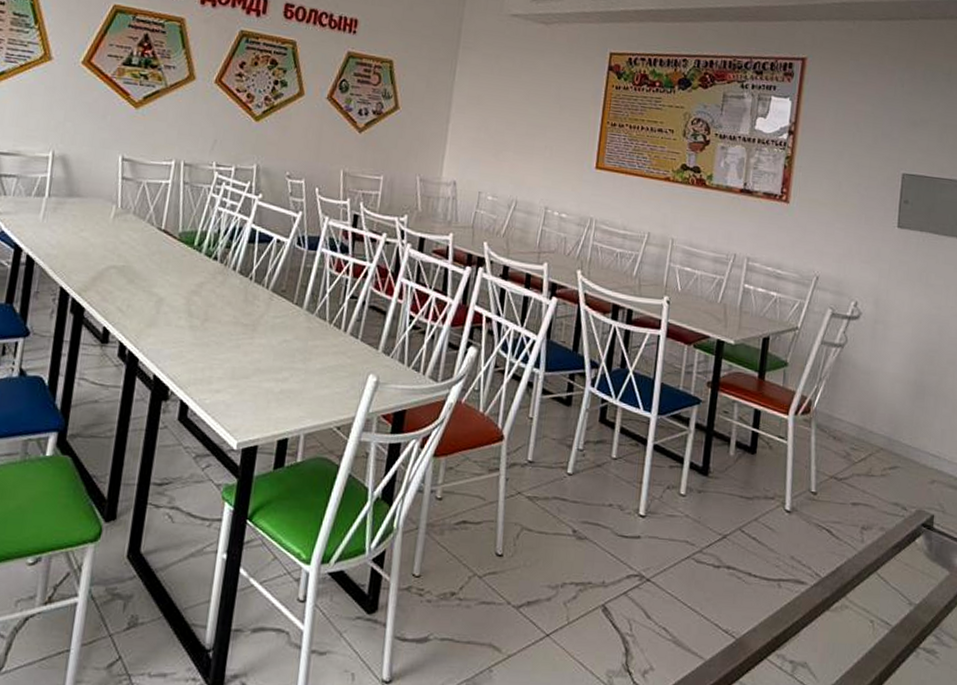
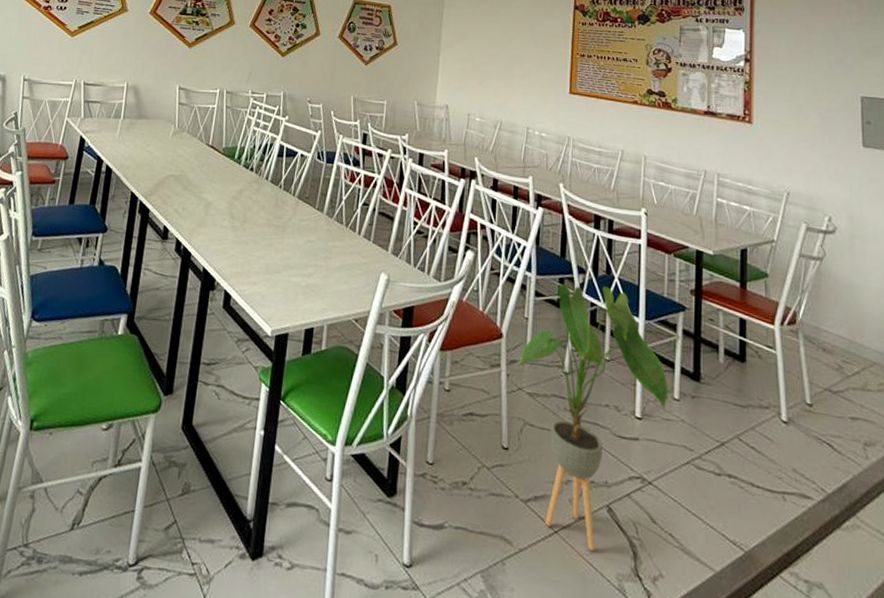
house plant: none [517,380,676,651] -> present [516,284,668,551]

